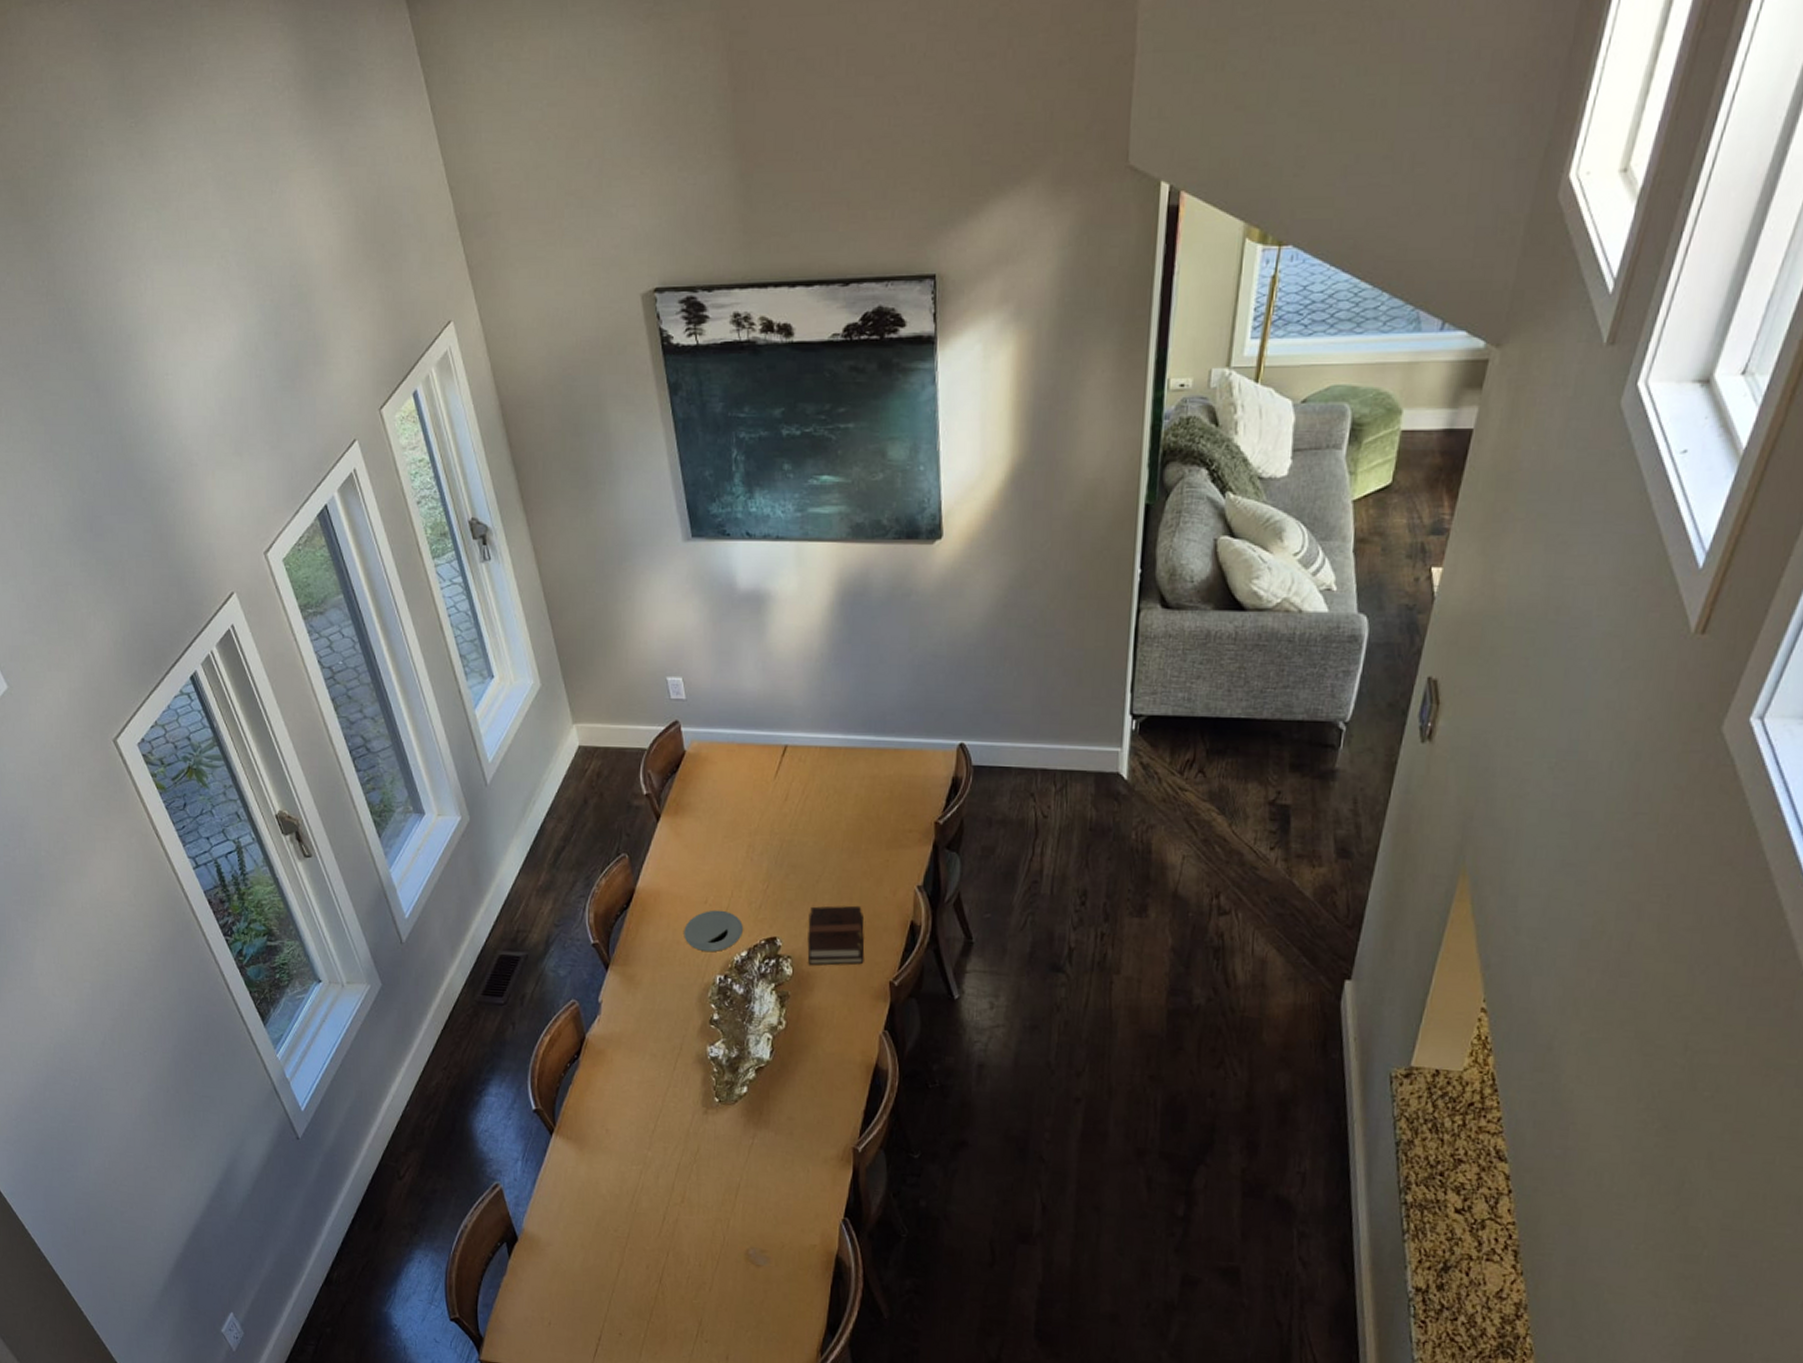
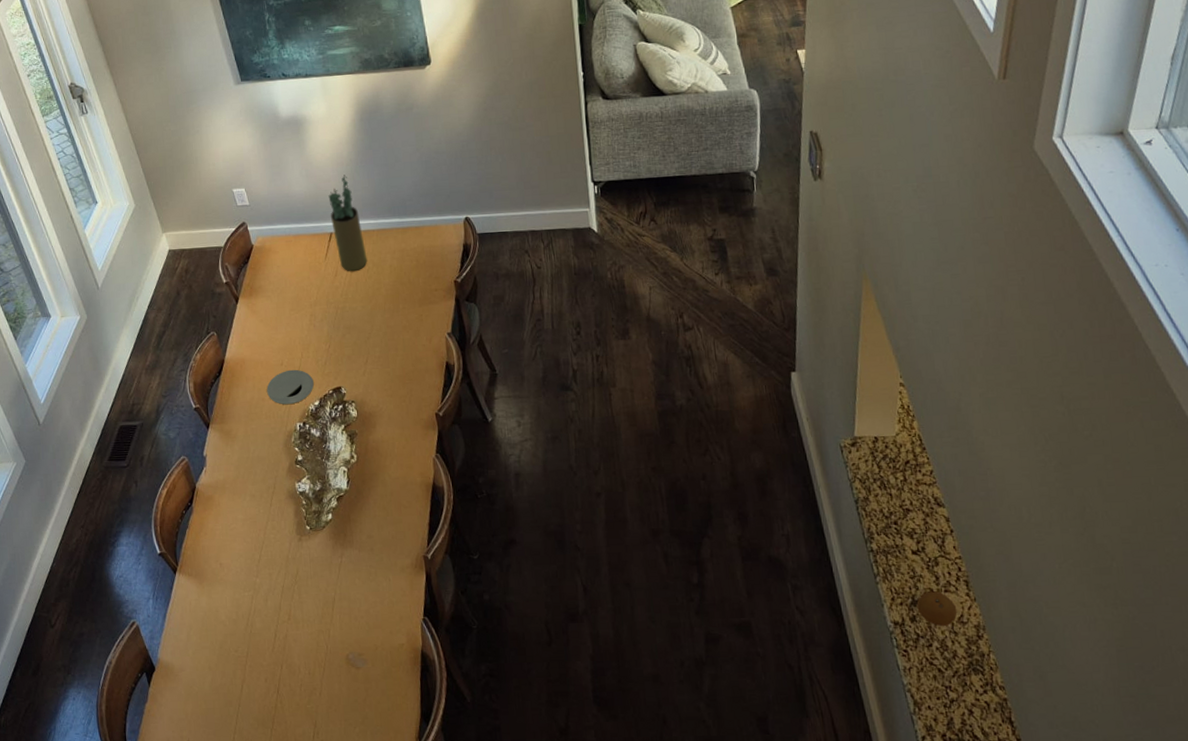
vase: none [787,673,828,798] -> present [328,174,368,272]
hardback book: present [807,905,864,967] -> none [364,354,413,408]
fruit: none [1447,1258,1497,1299] -> present [916,591,958,626]

